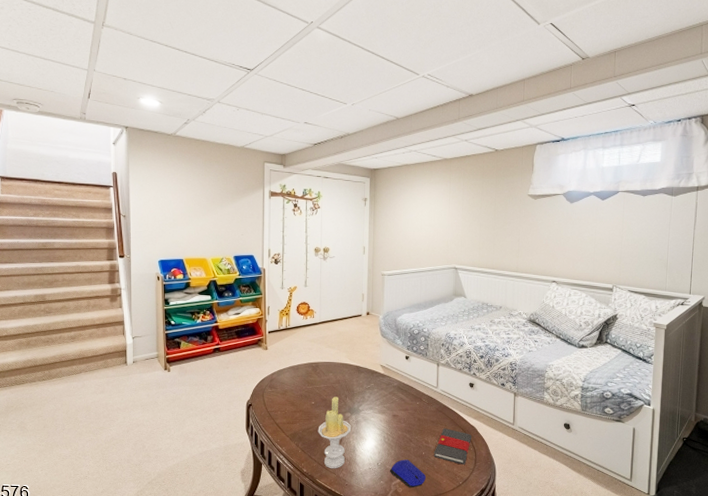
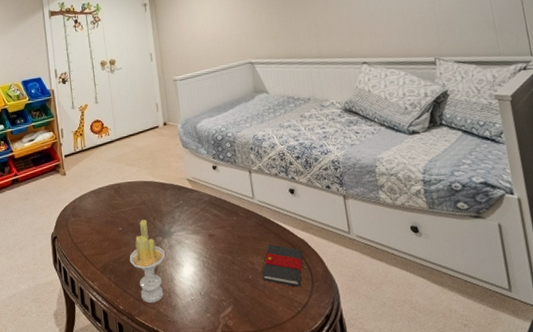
computer mouse: present [390,459,426,488] -> none [215,285,258,320]

